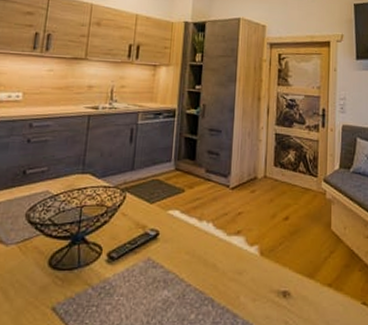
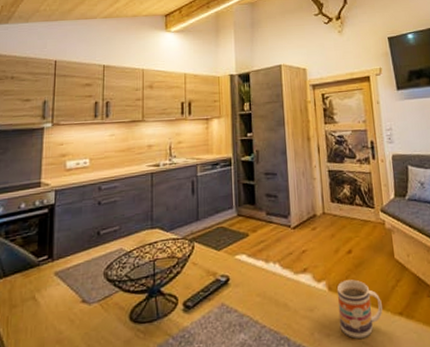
mug: none [267,247,312,306] -> present [336,279,383,339]

